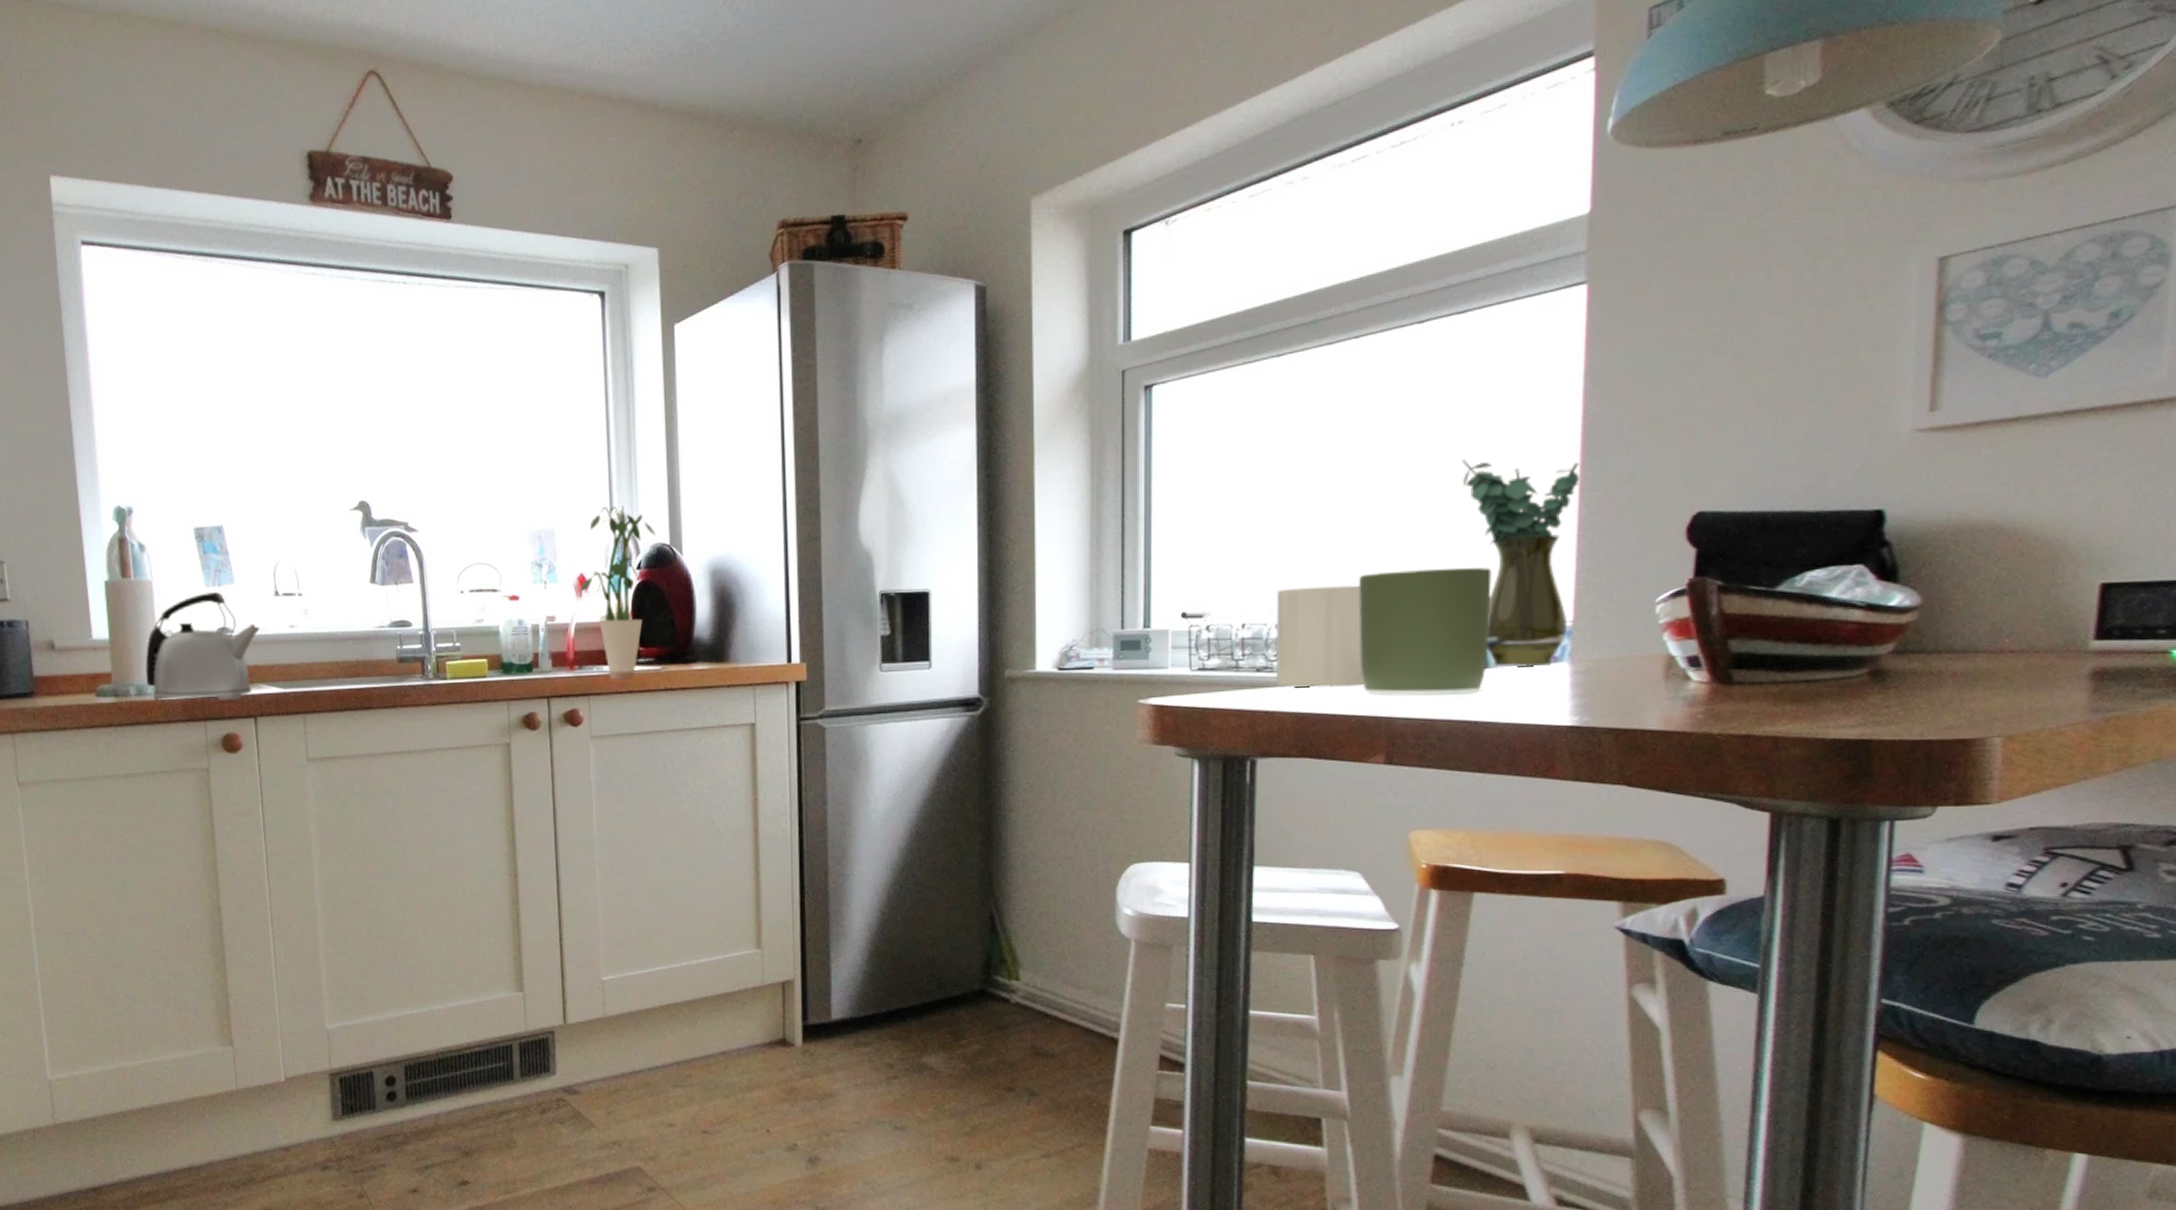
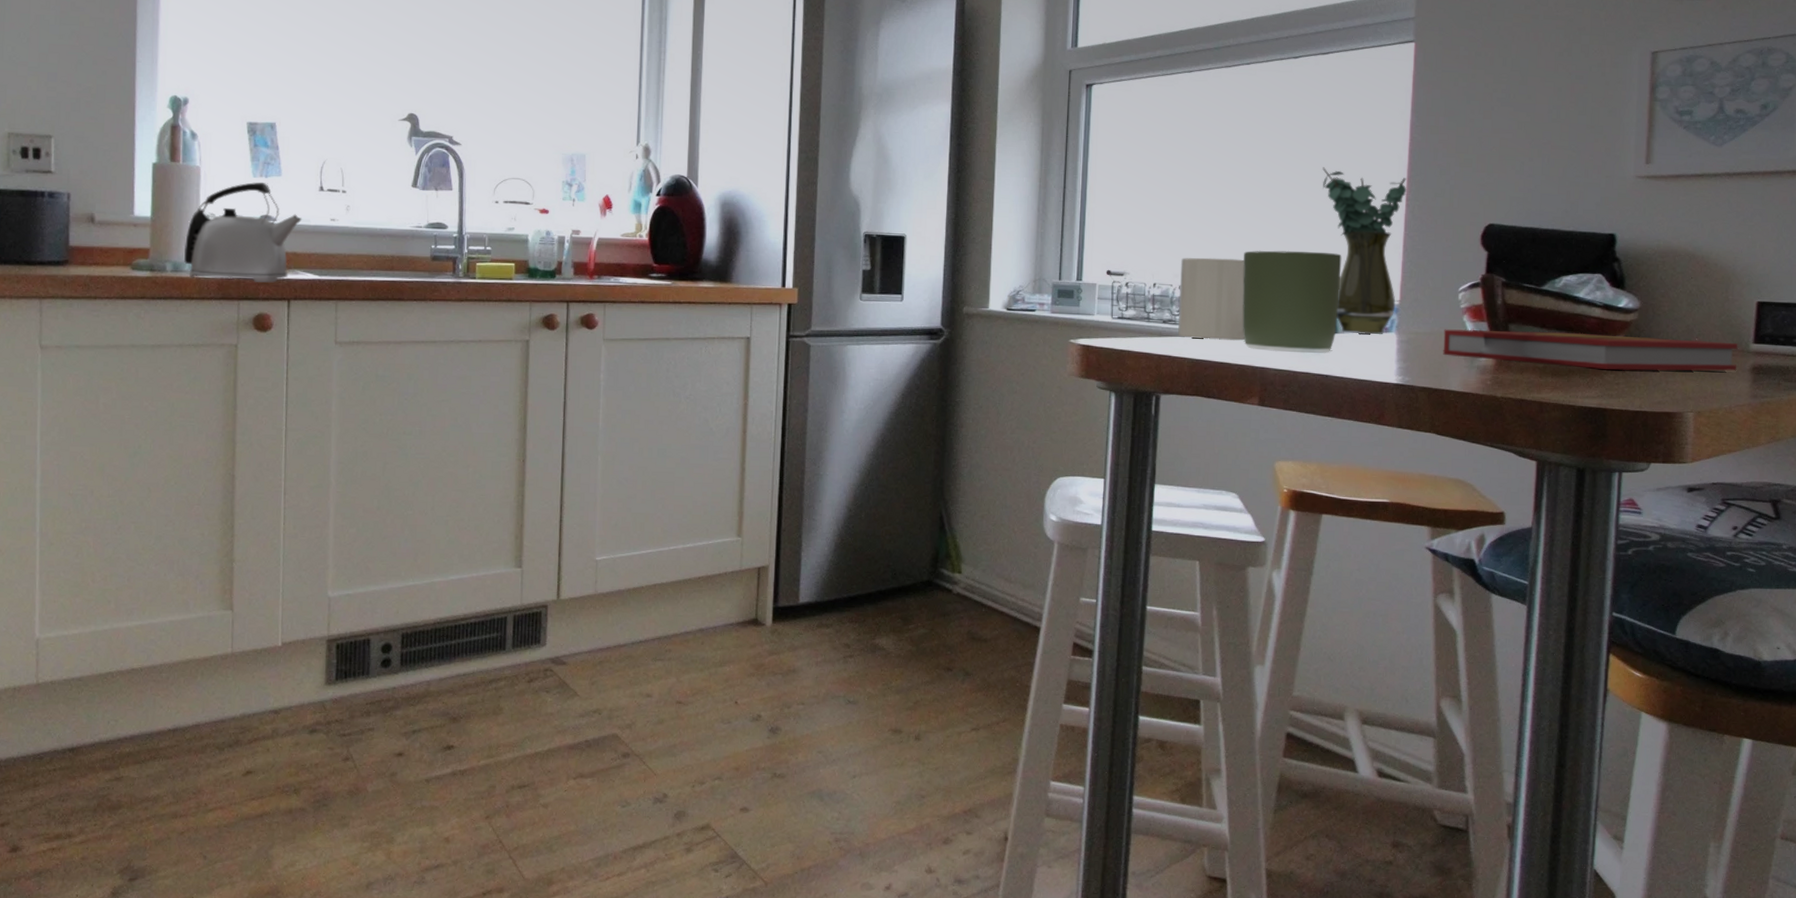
potted plant: present [580,505,656,680] -> none [604,139,676,292]
book: none [1635,641,2071,691] -> present [1443,329,1738,371]

